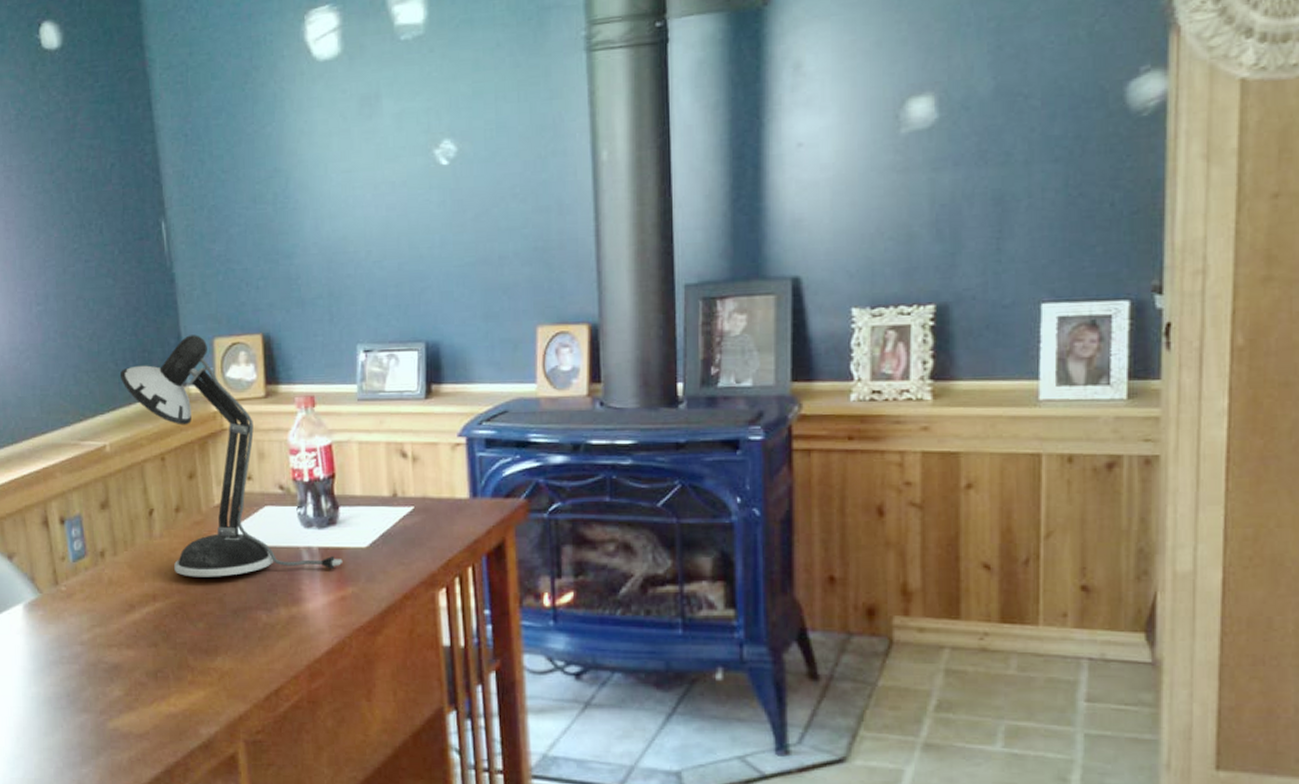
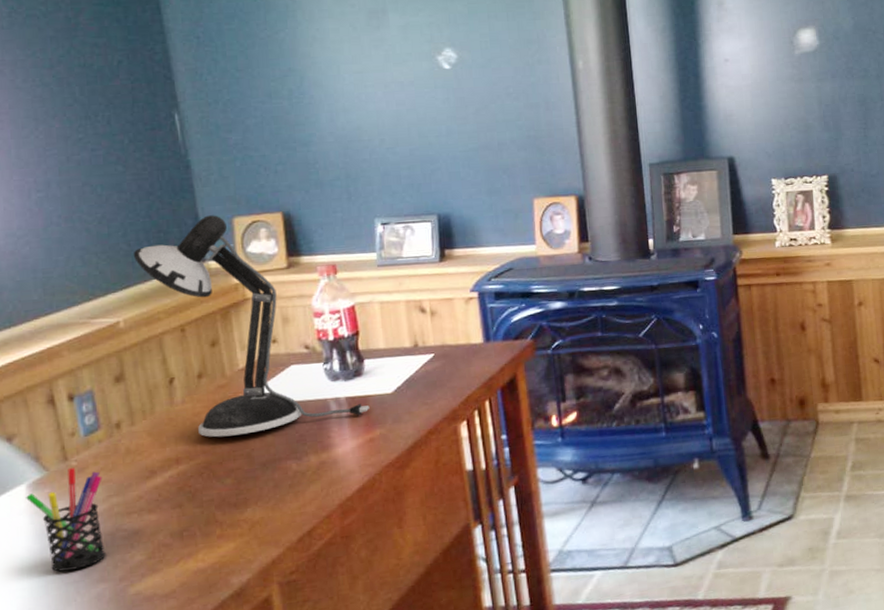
pen holder: none [23,592,89,696] -> present [26,467,106,572]

